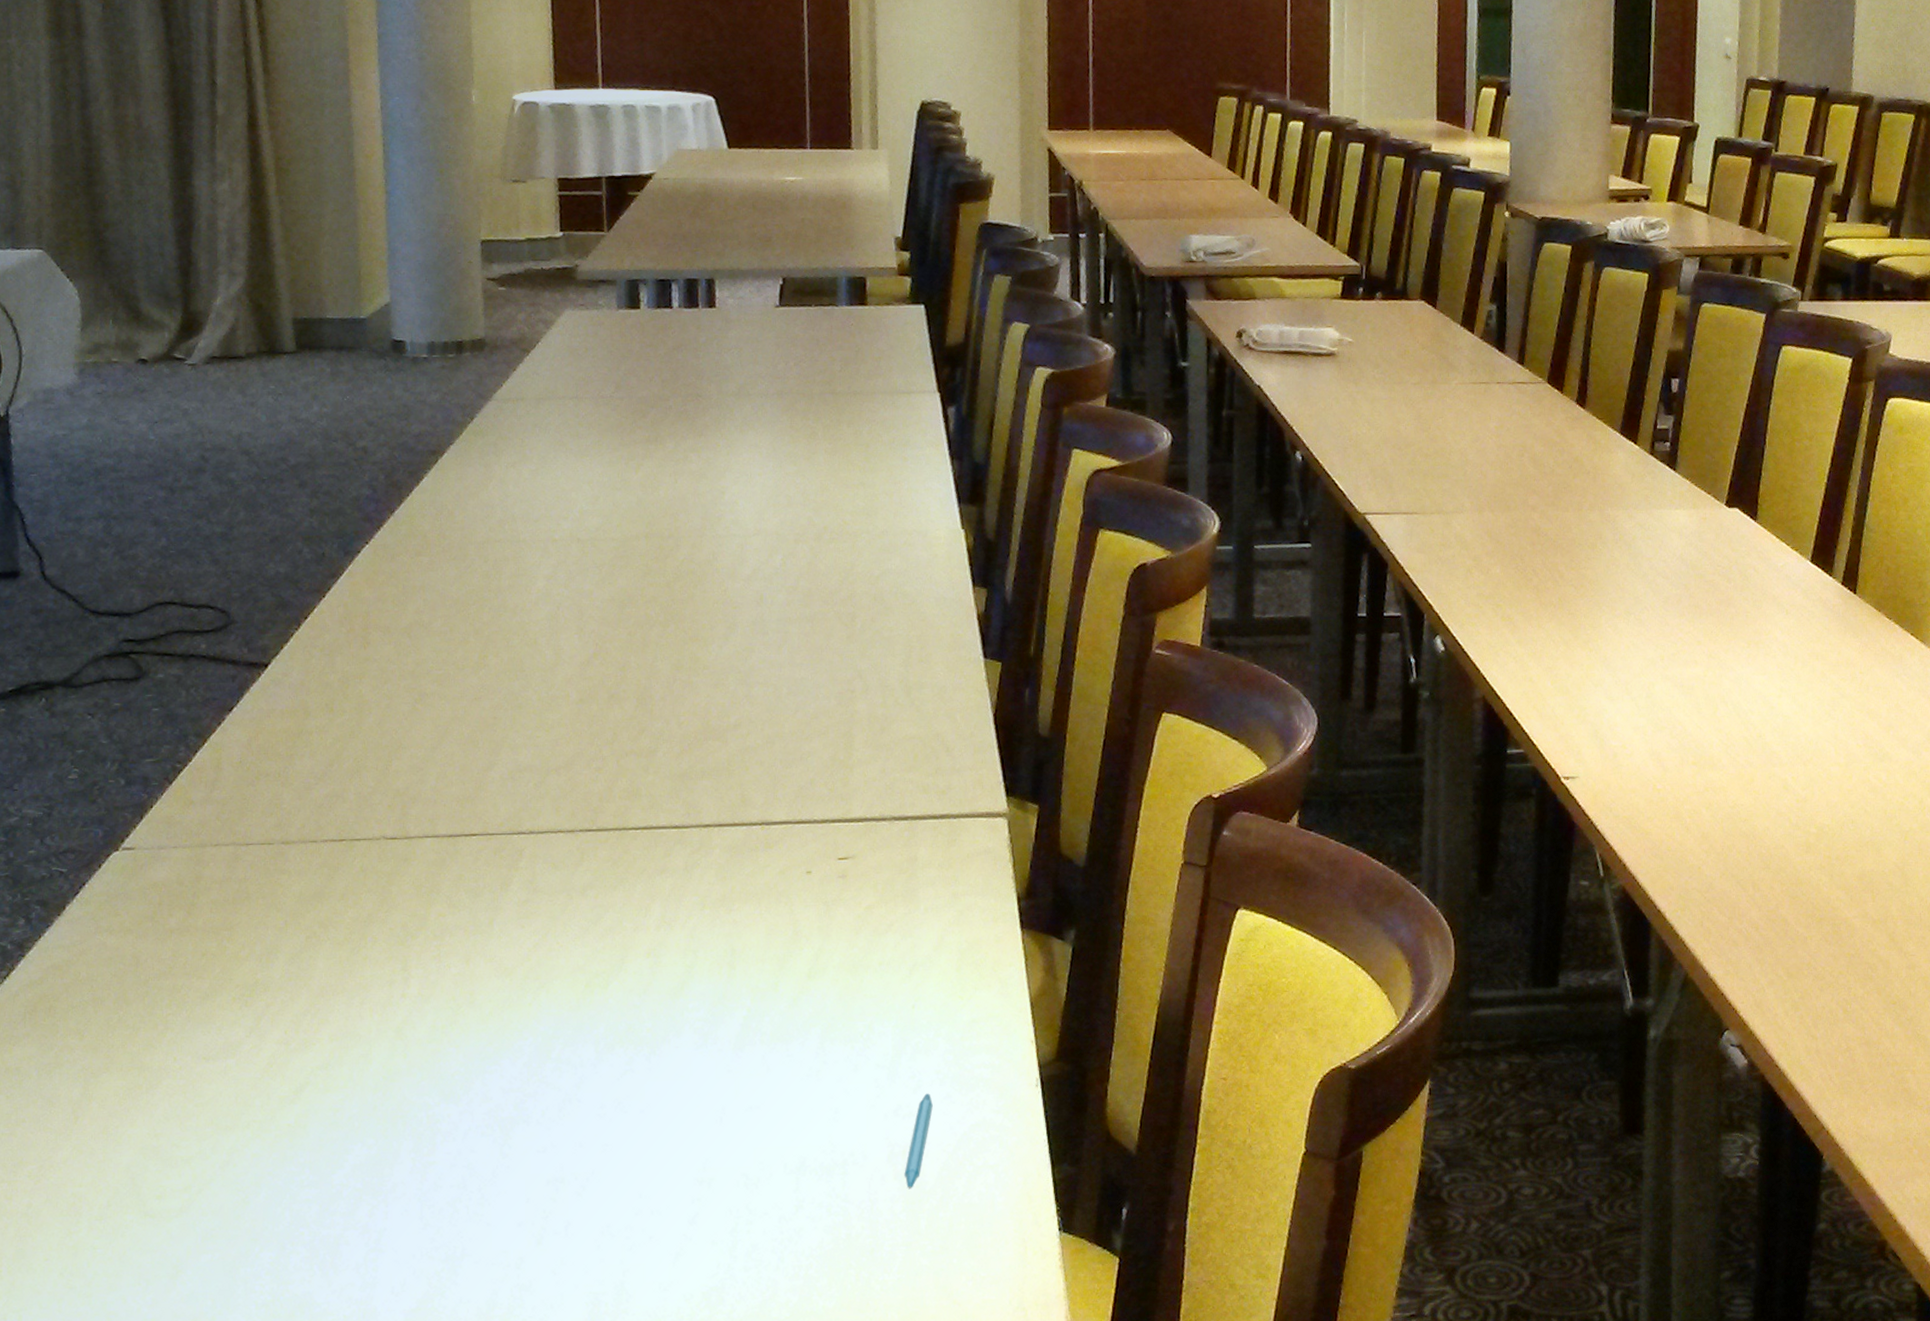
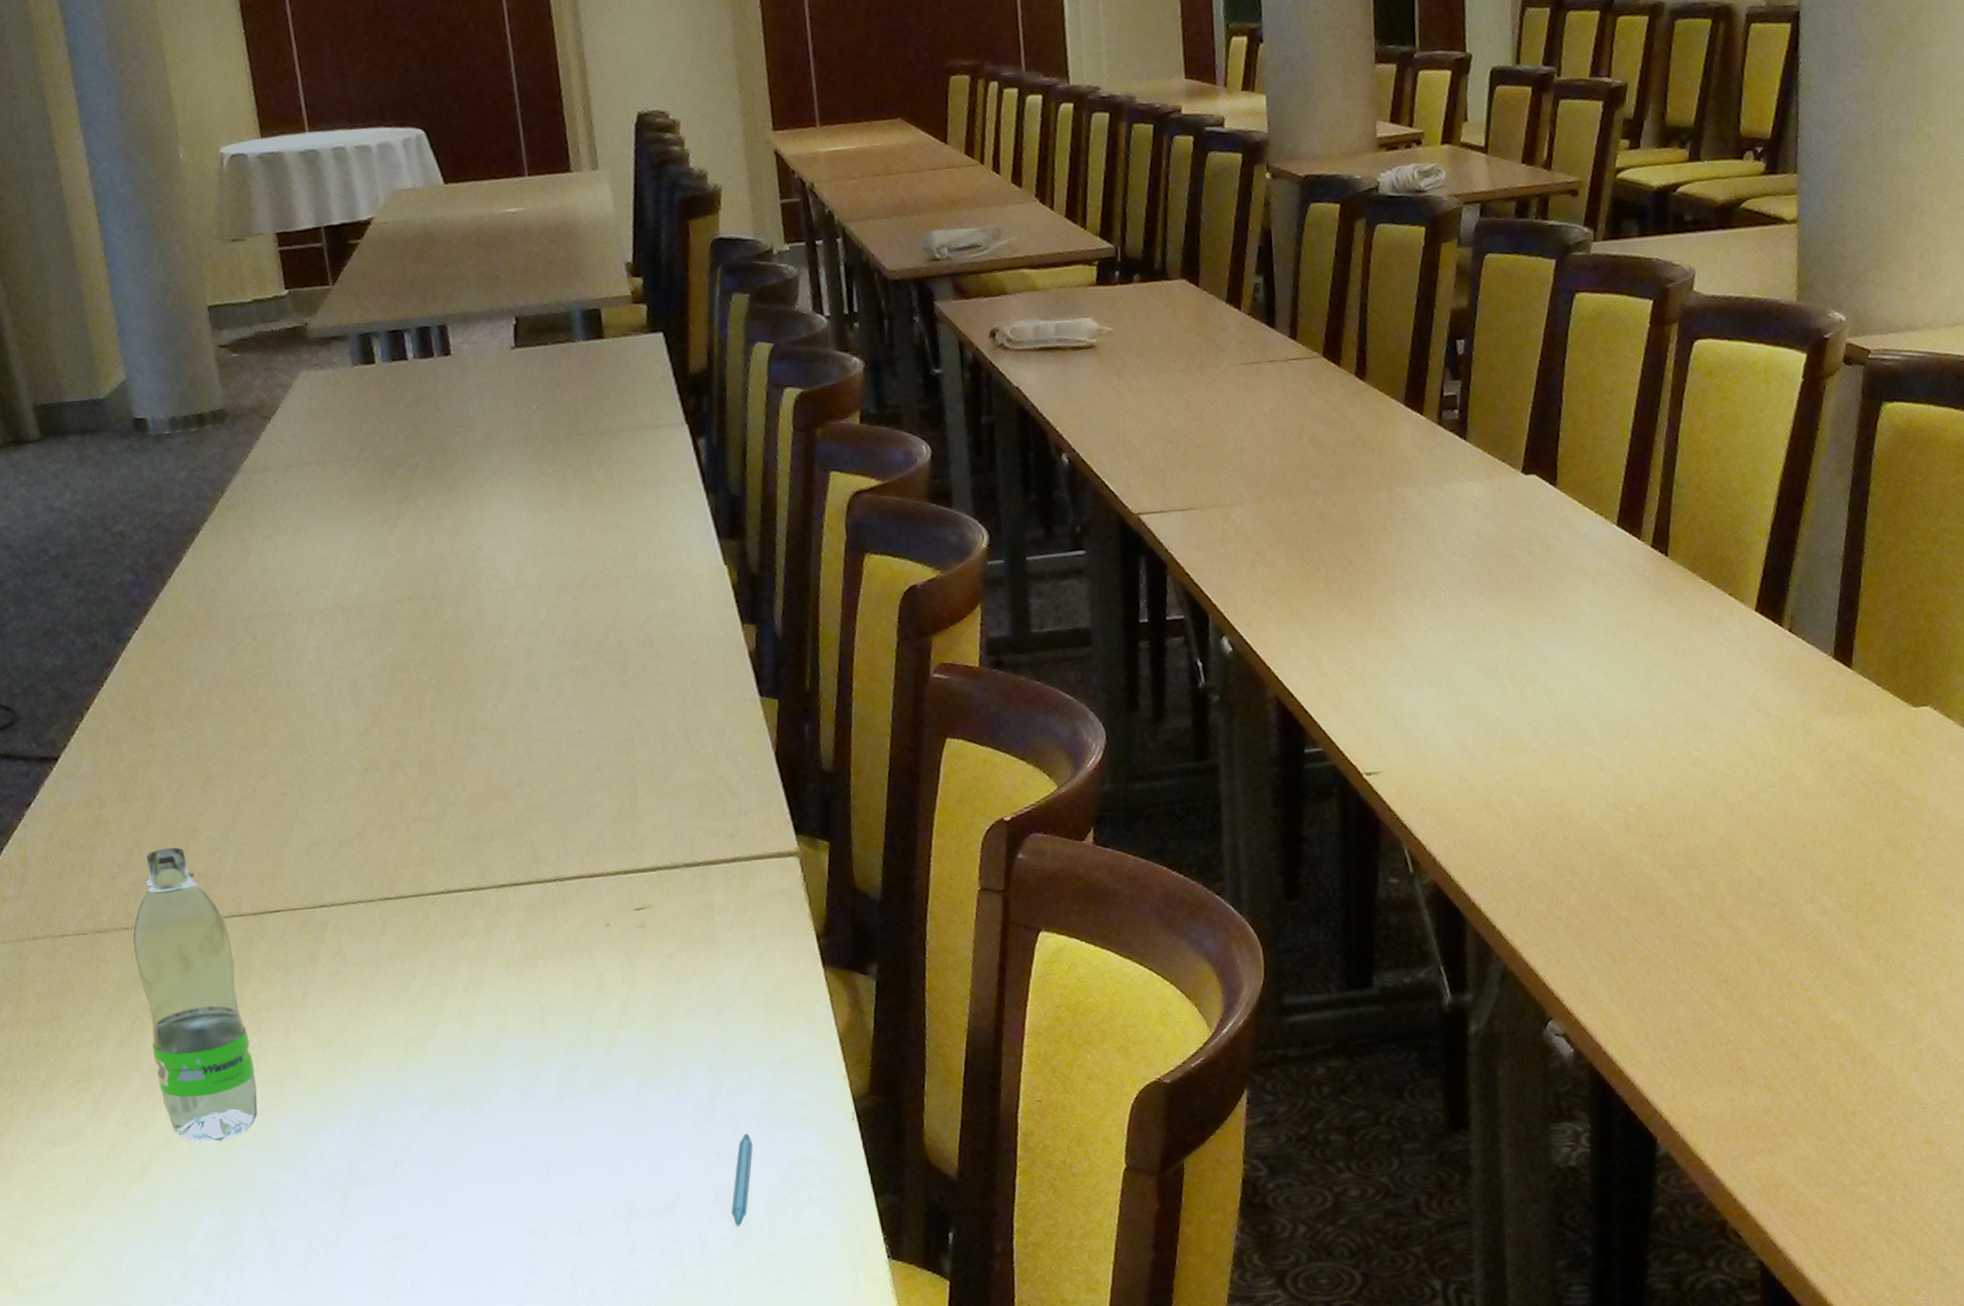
bottle: none [319,763,428,1068] -> present [133,847,258,1143]

